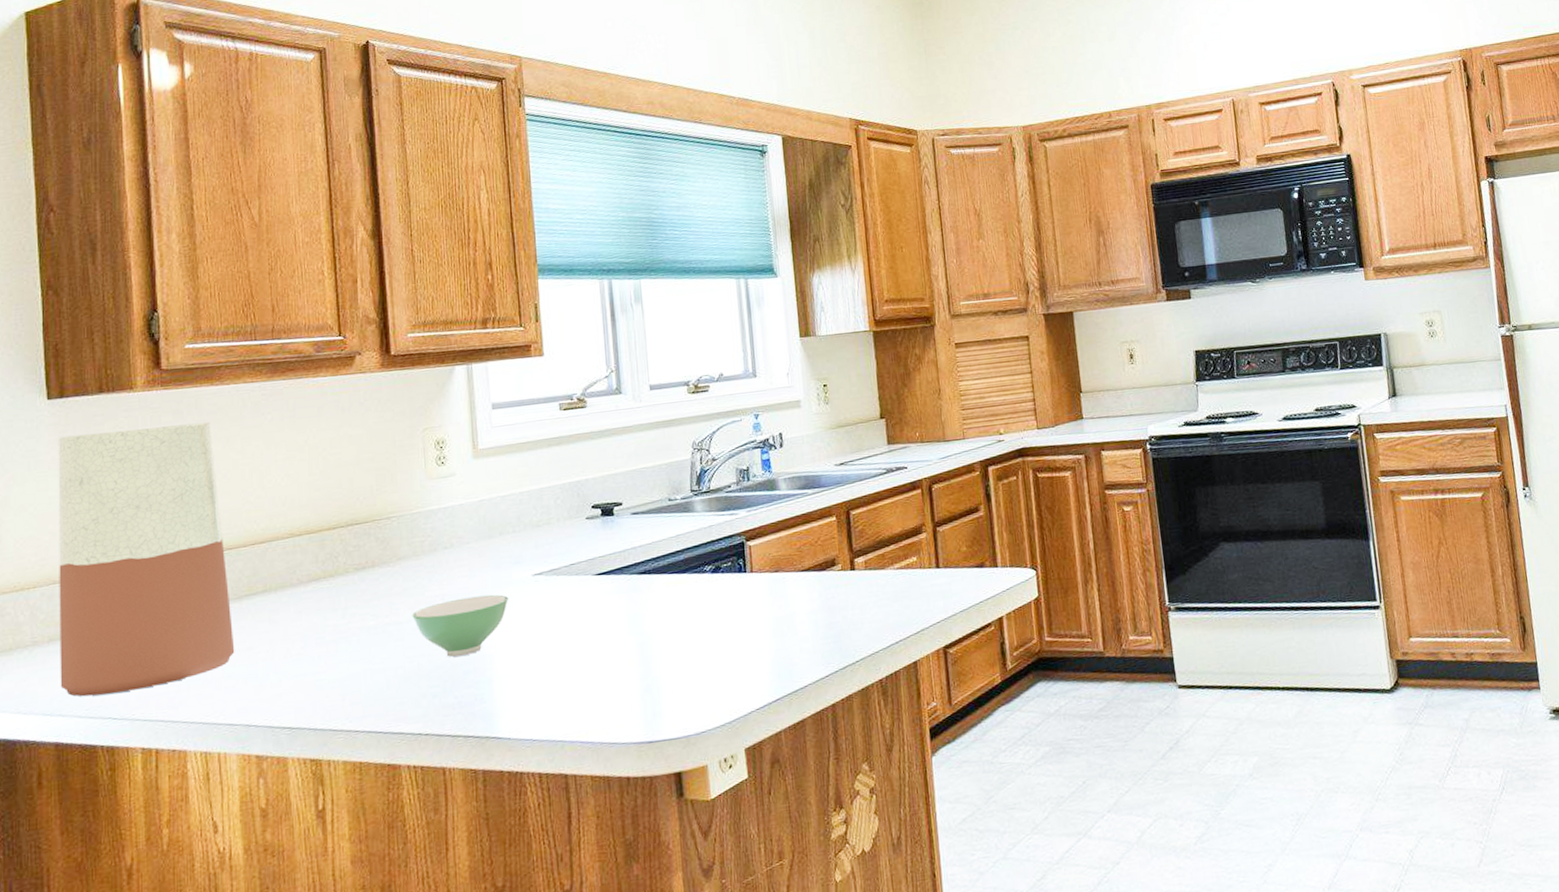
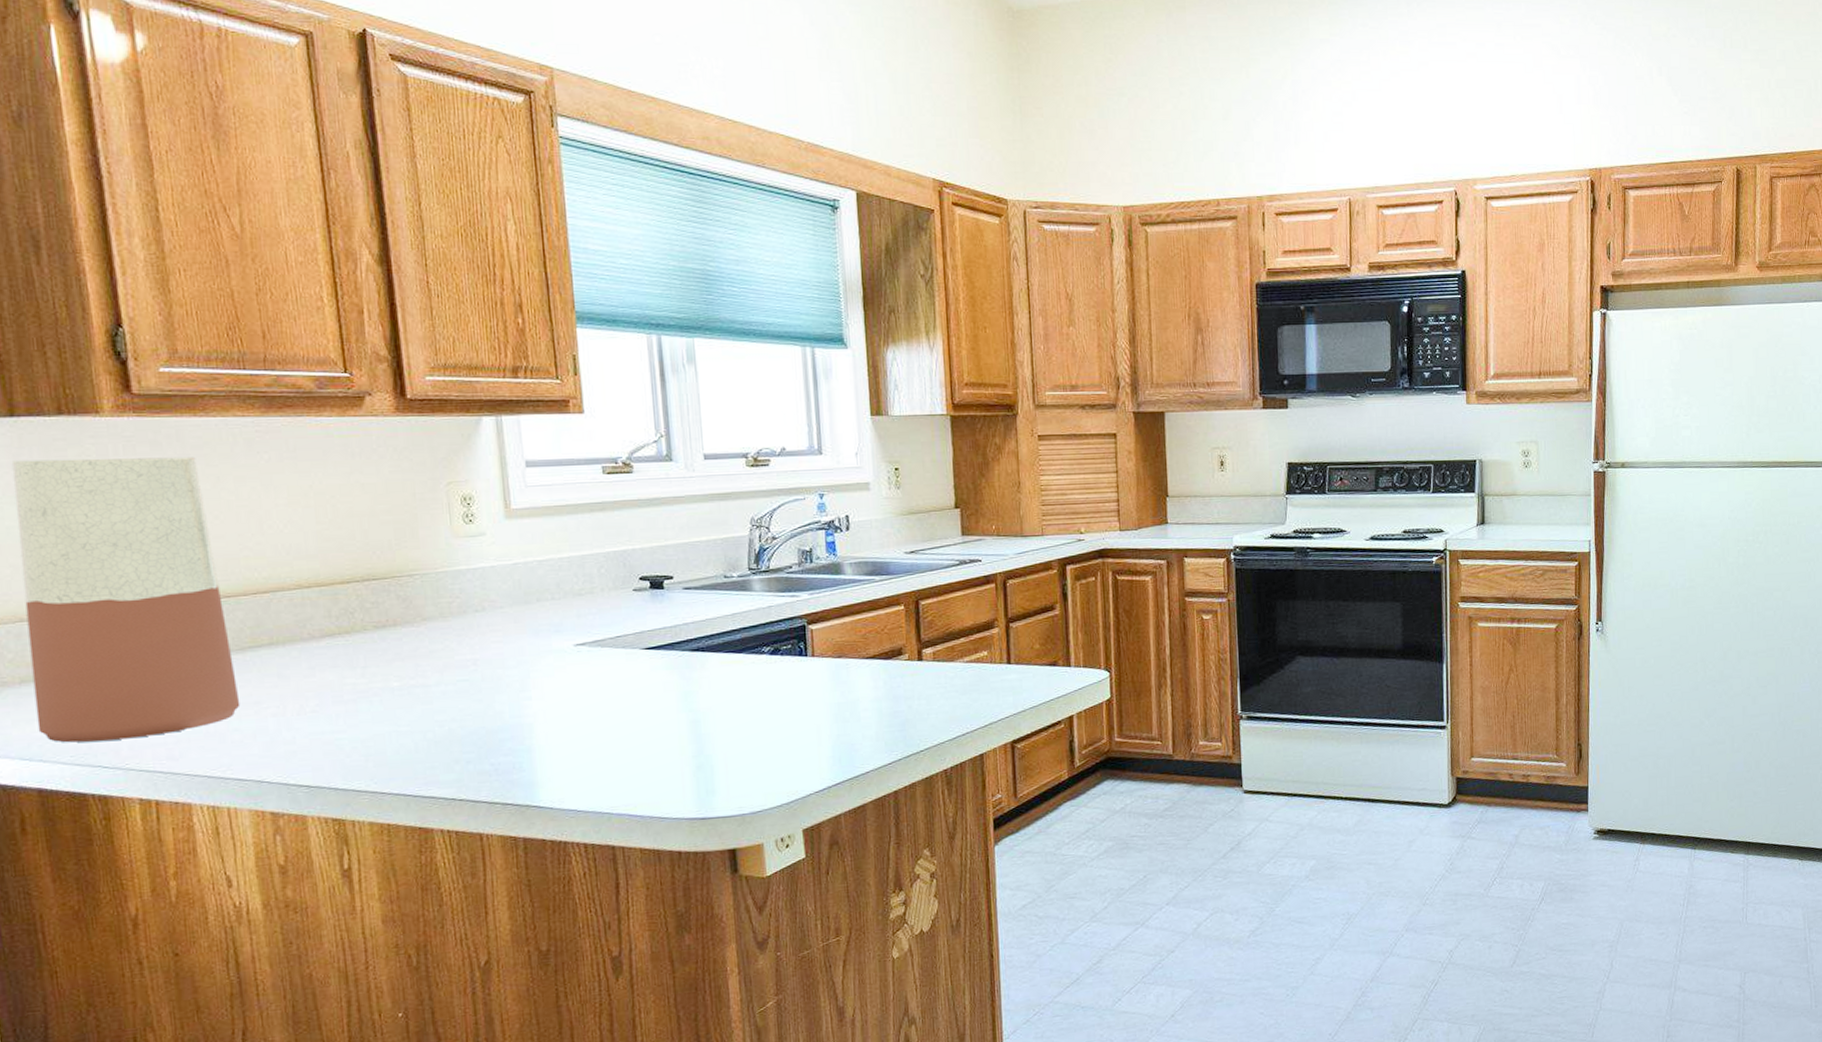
bowl: present [412,594,508,657] -> none [441,662,548,724]

